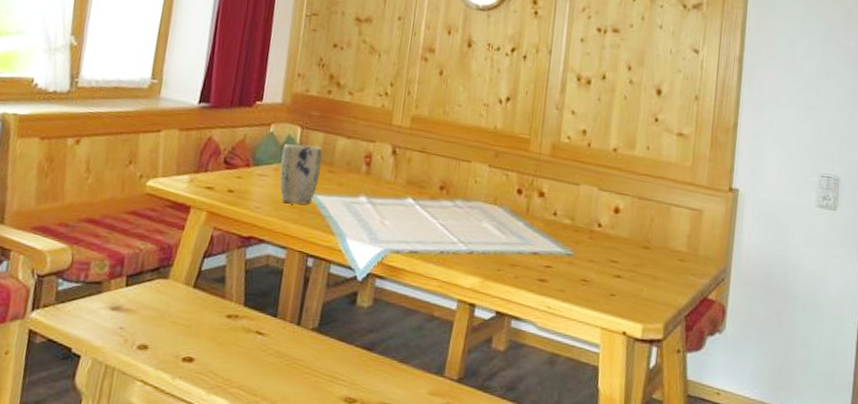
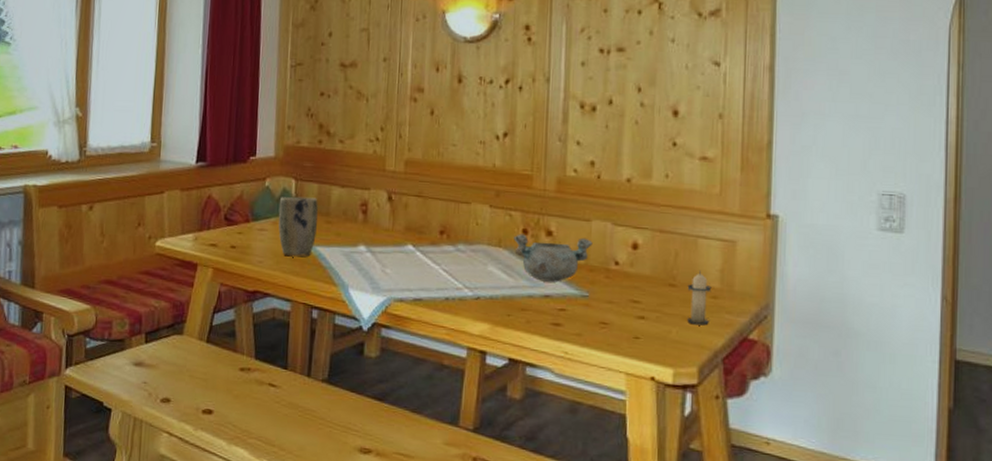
decorative bowl: none [508,193,580,241] -> present [514,234,593,282]
candle: none [657,234,680,286] -> present [687,270,712,326]

